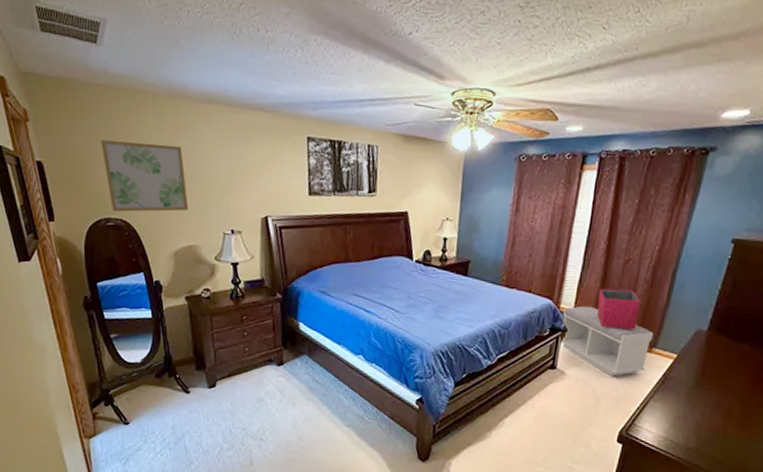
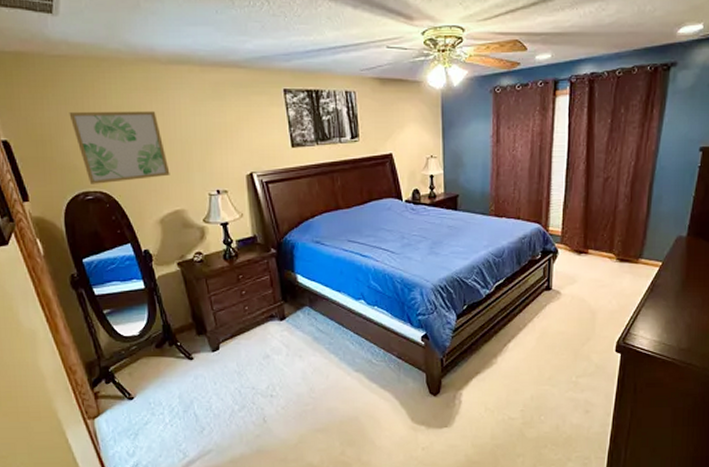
bench: present [561,305,654,377] -> none [552,226,638,290]
storage bin: present [596,288,641,330] -> none [583,205,623,244]

